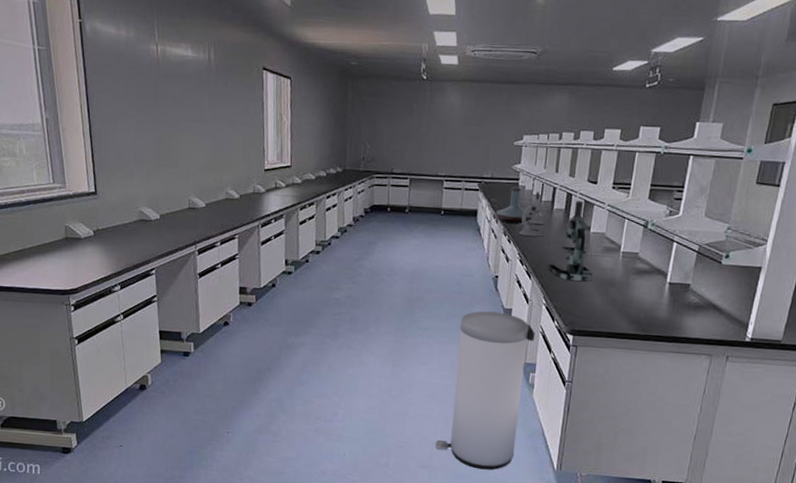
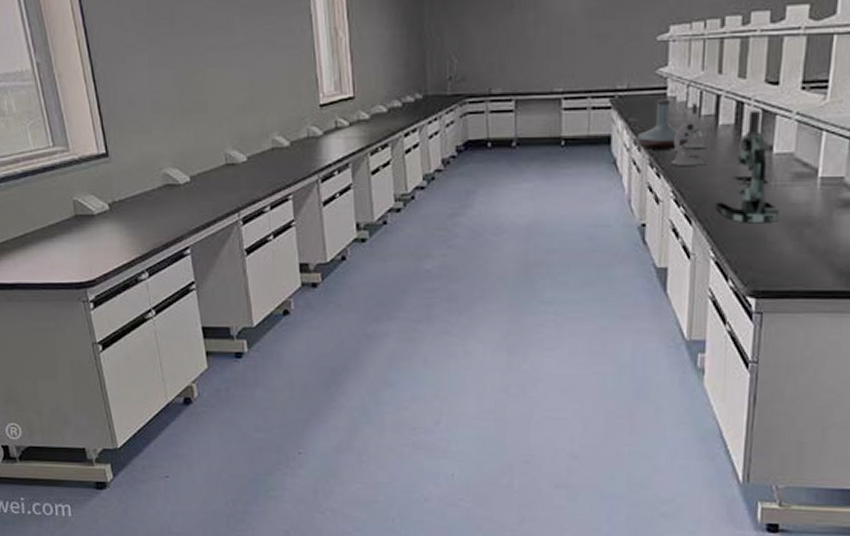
pedal bin: present [435,311,536,470] -> none [573,273,703,487]

